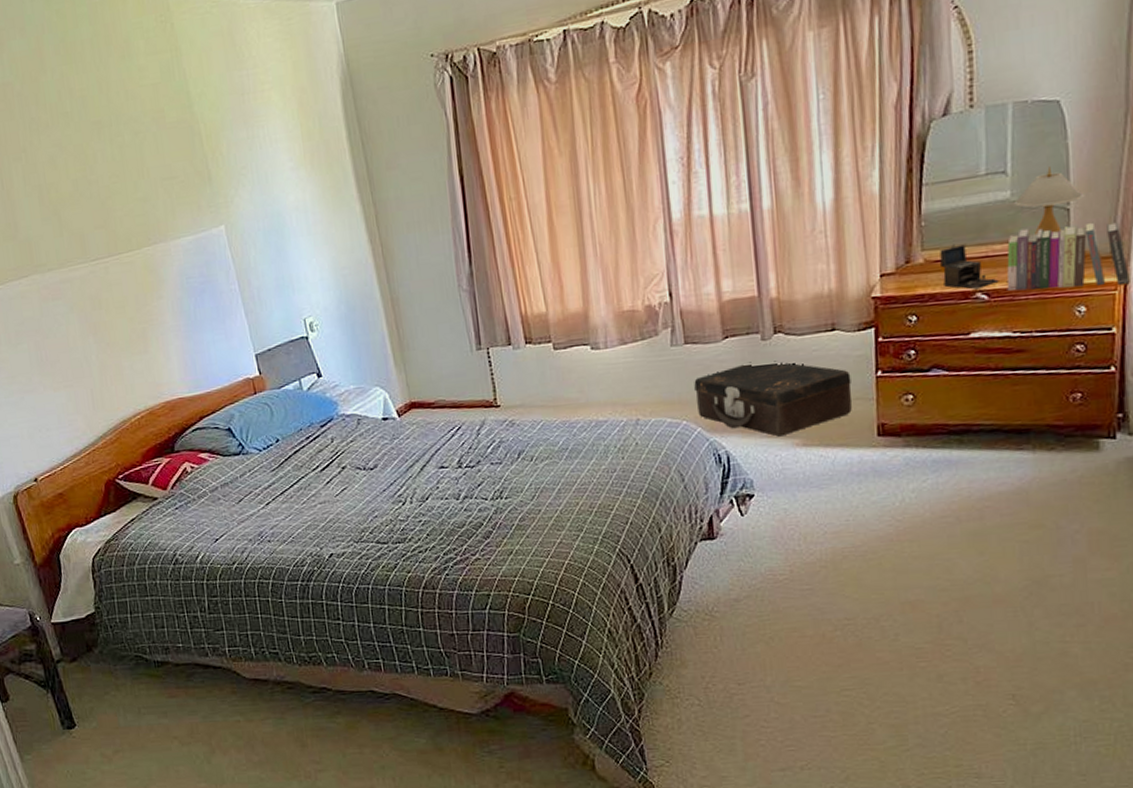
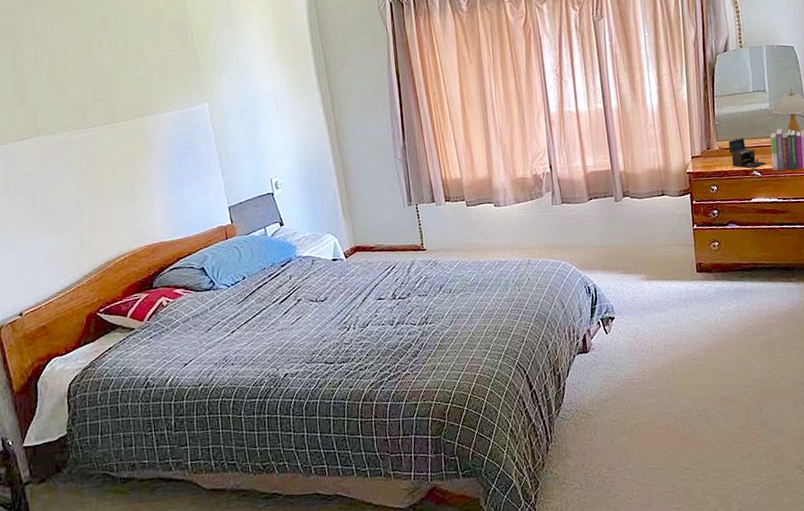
suitcase: present [694,360,853,437] -> none [569,217,679,273]

